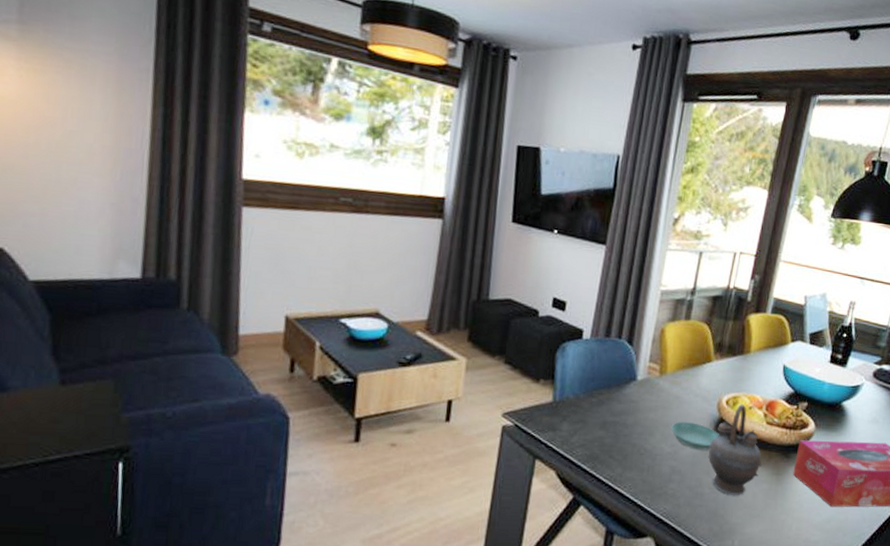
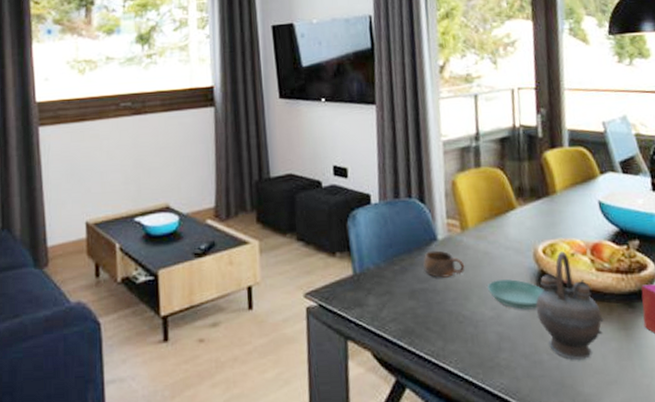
cup: none [619,389,656,414] -> present [423,250,465,278]

